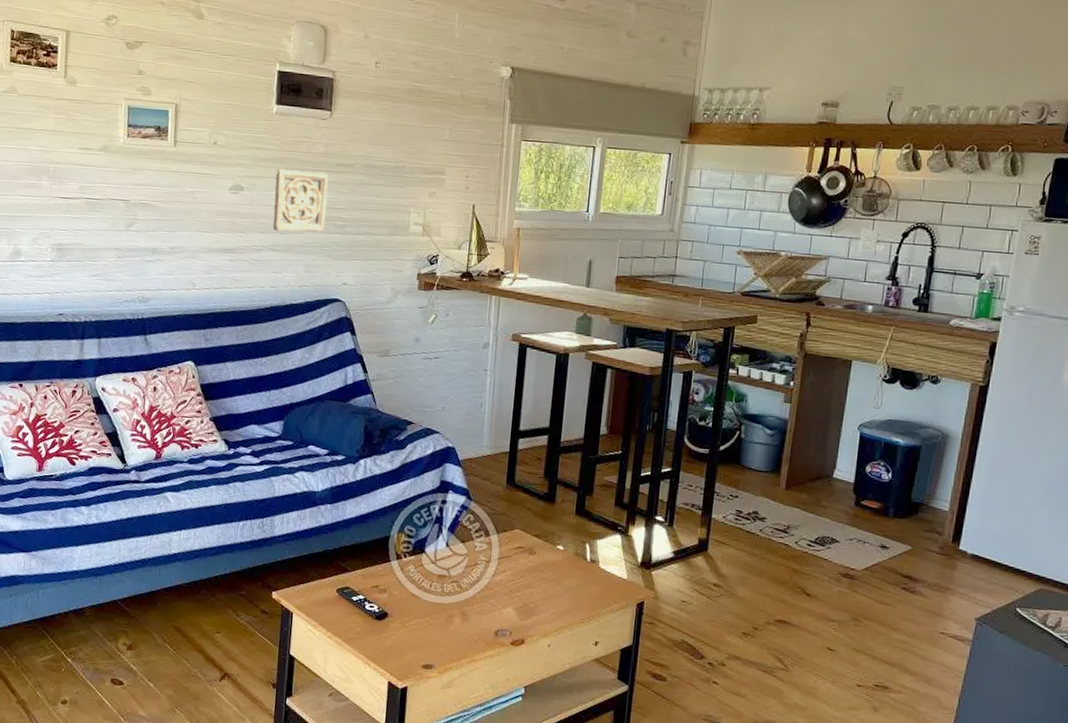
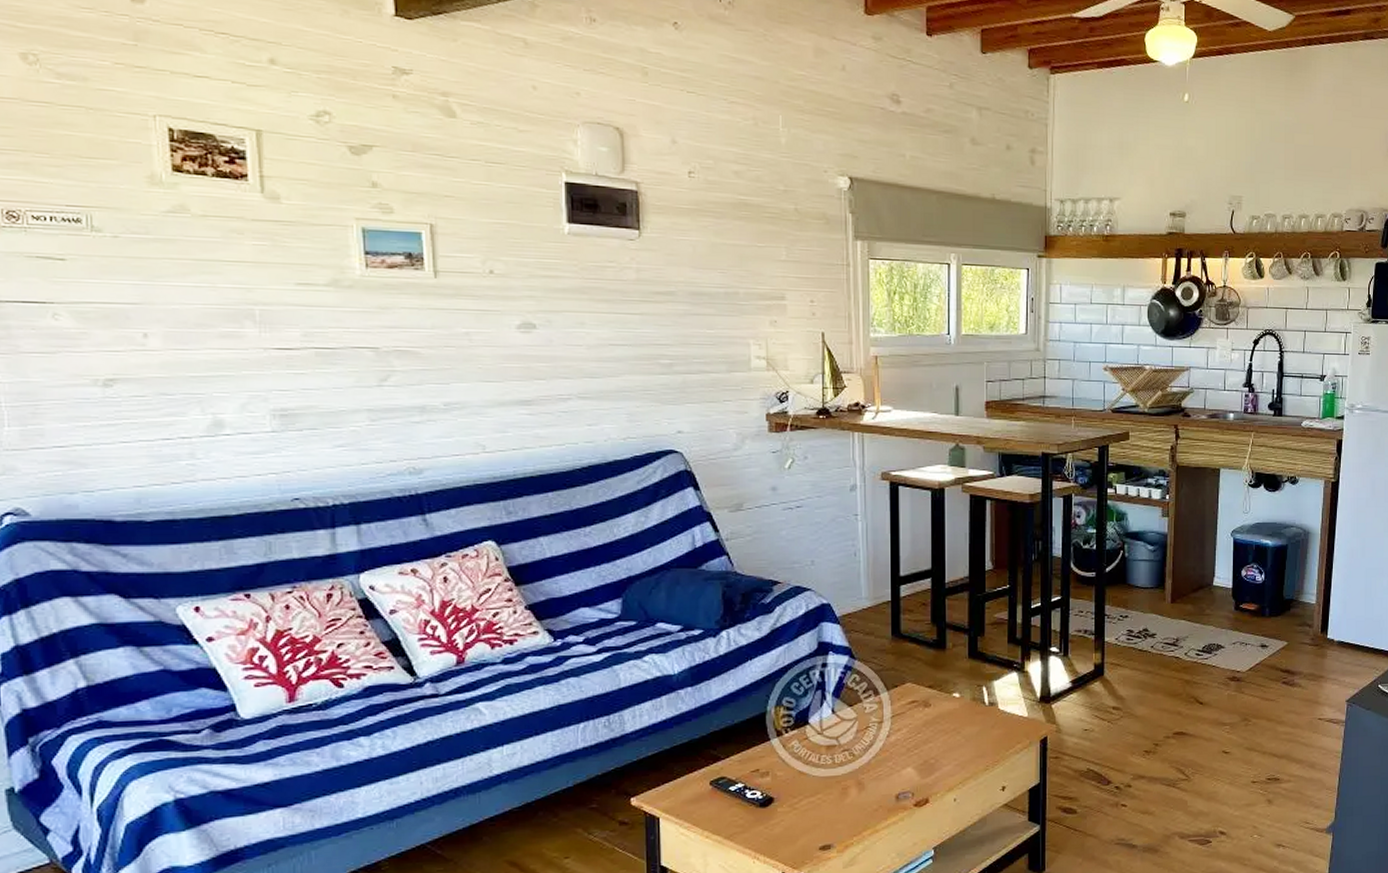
wall ornament: present [272,169,329,232] -> none [577,301,648,375]

